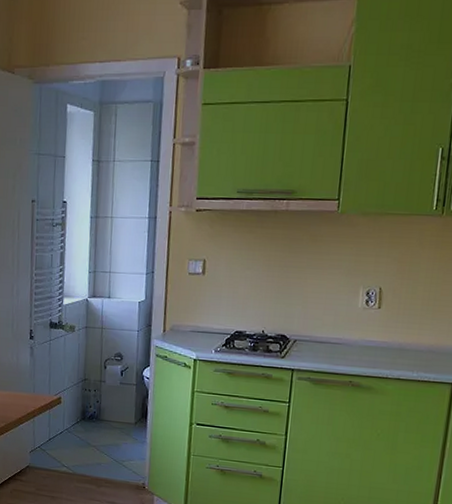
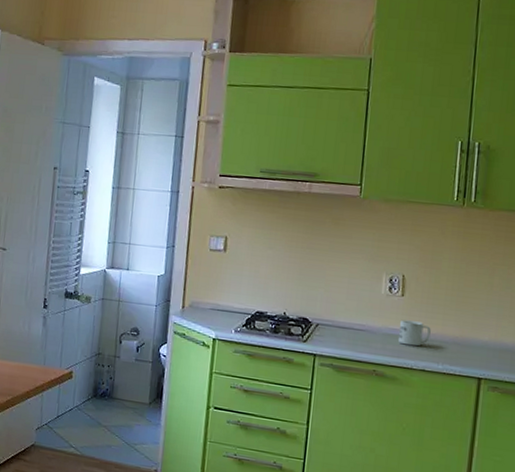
mug: none [375,331,407,357] -> present [398,319,431,347]

